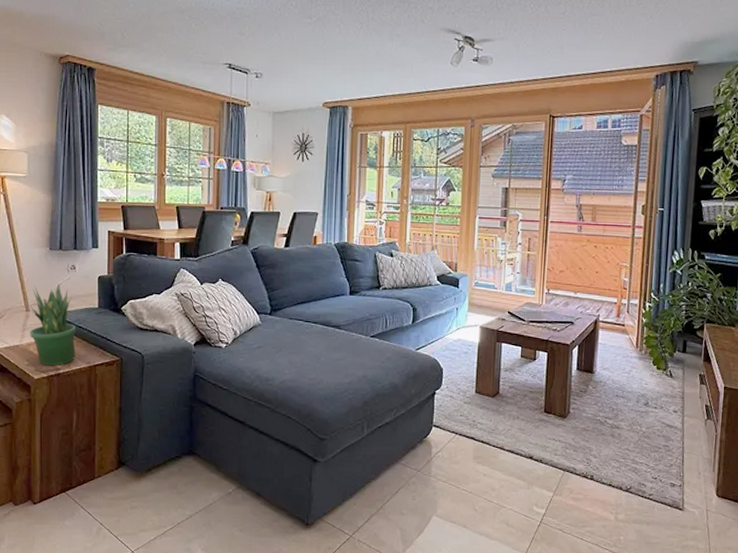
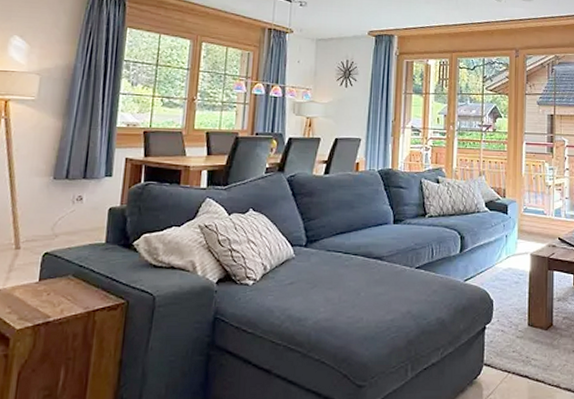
planter: present [26,283,76,366] -> none [17,216,75,313]

